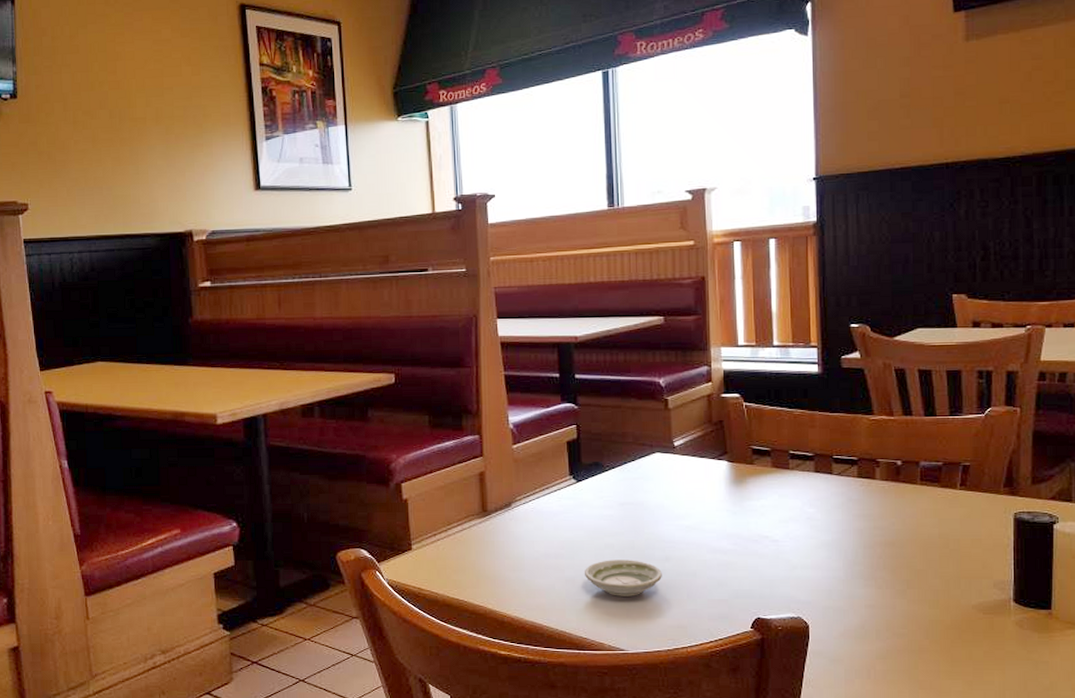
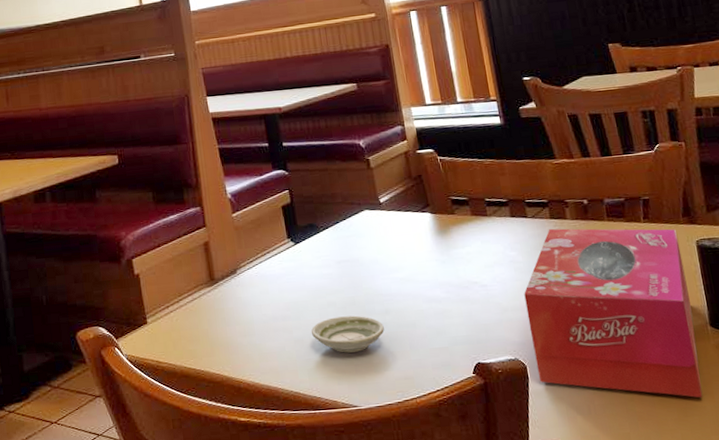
tissue box: none [817,487,996,673] -> present [524,228,703,398]

